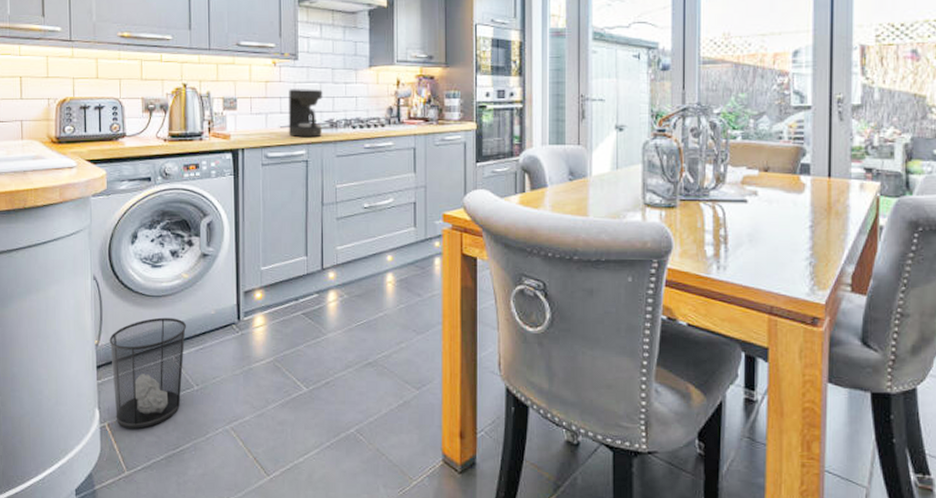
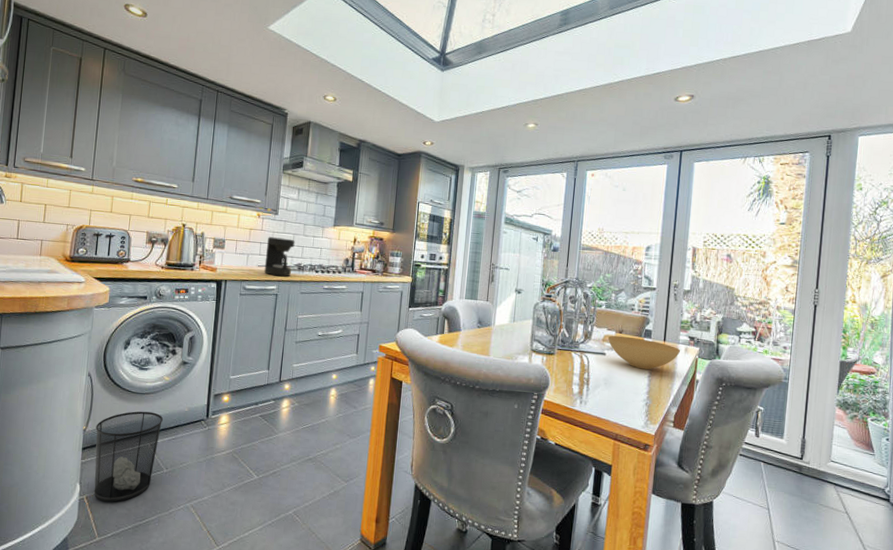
bowl: none [748,175,853,218] -> present [607,335,680,370]

